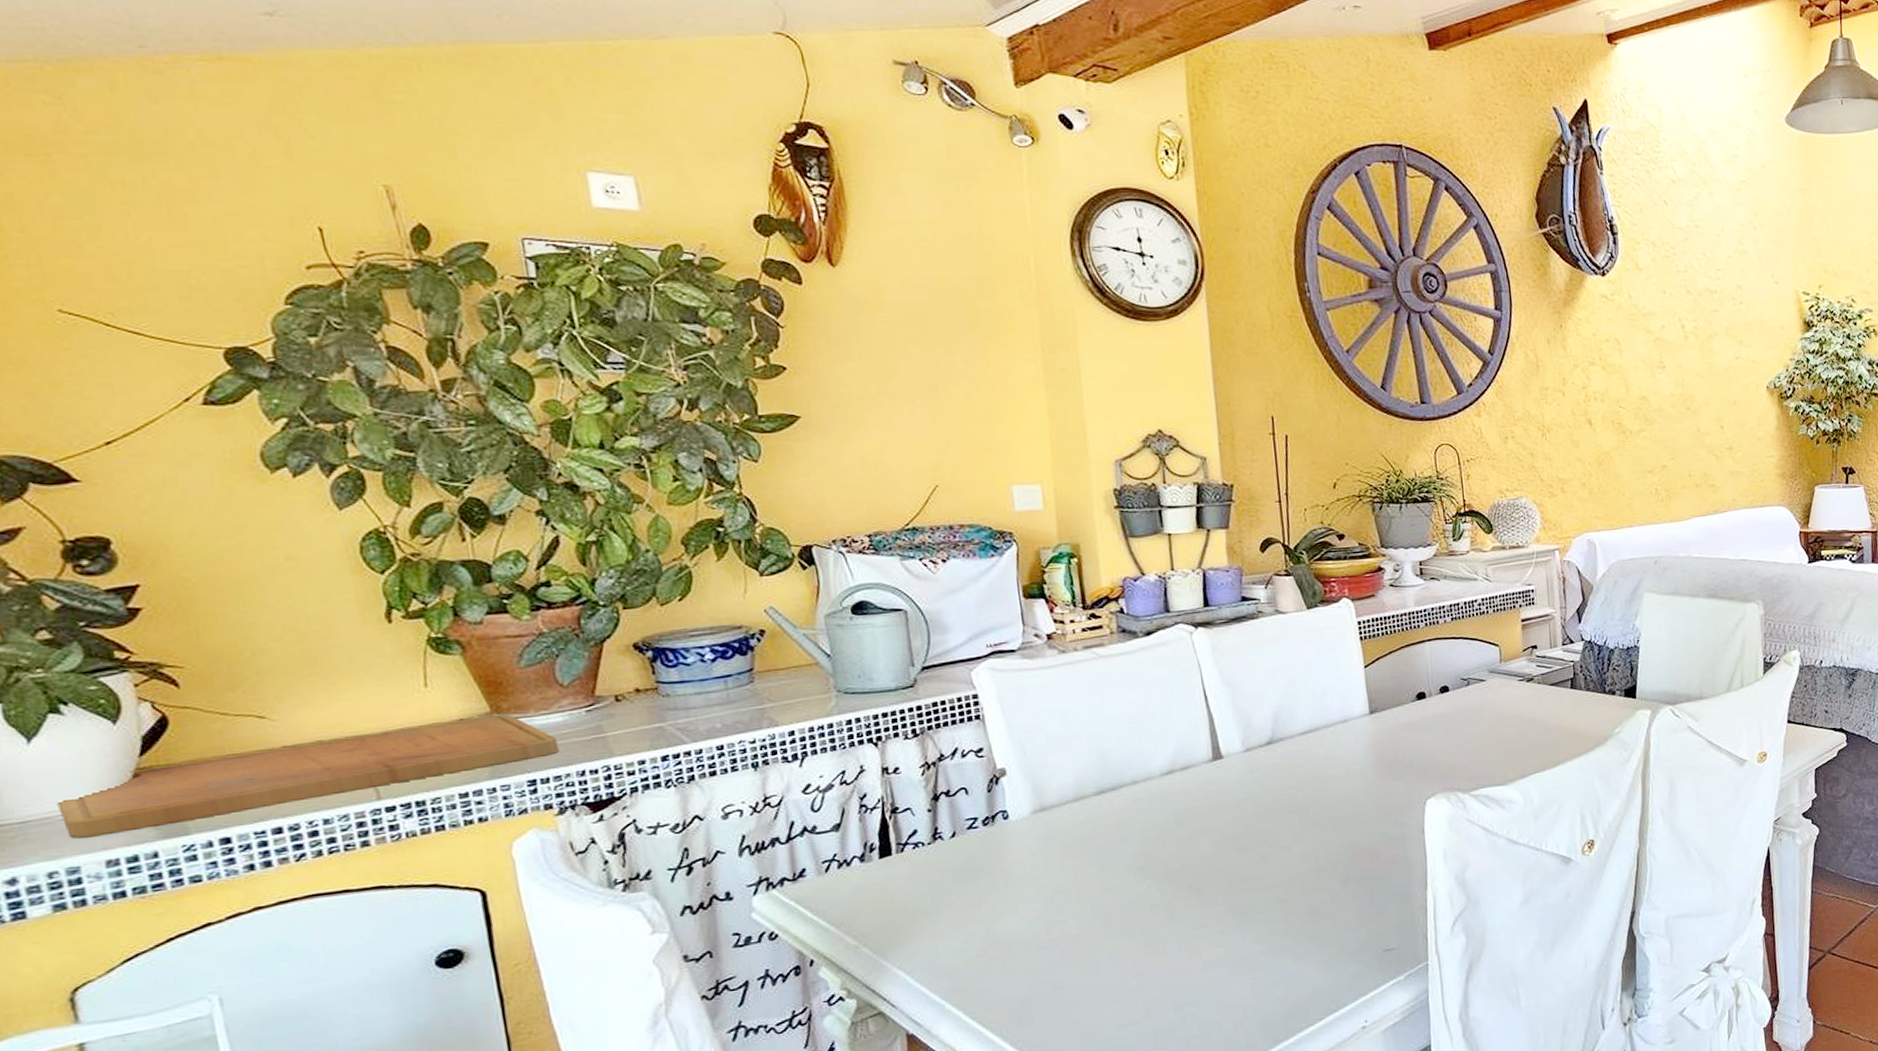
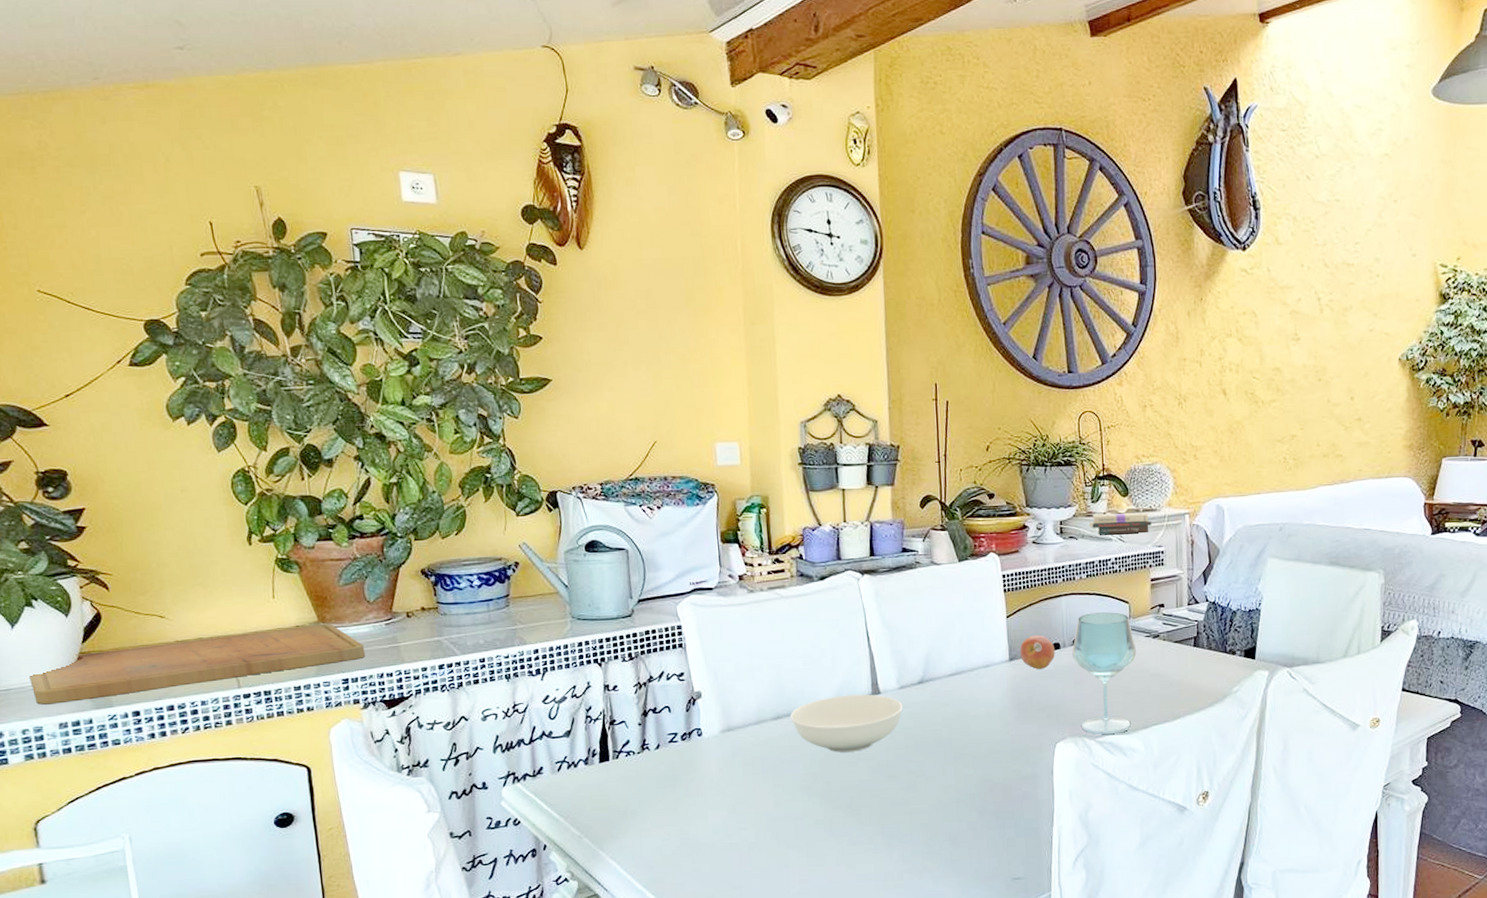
bowl: none [1116,759,1250,827] -> present [790,694,903,753]
fruit: none [1380,684,1421,722] -> present [1019,635,1056,669]
wine glass: none [1439,656,1510,788] -> present [1072,612,1137,735]
books: none [1451,550,1519,575] -> present [1088,513,1151,535]

